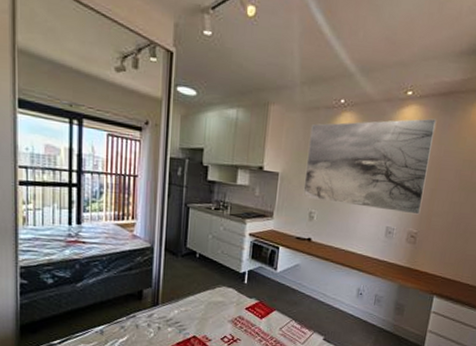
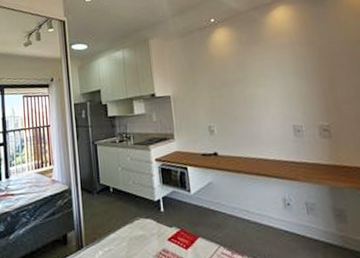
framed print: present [302,118,437,215] -> none [189,12,325,114]

